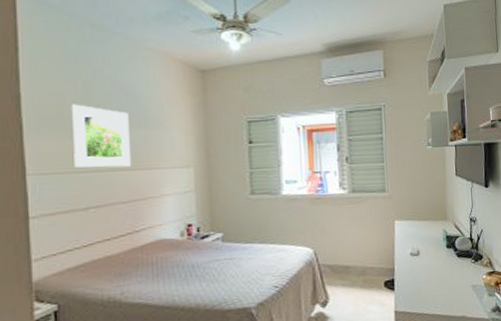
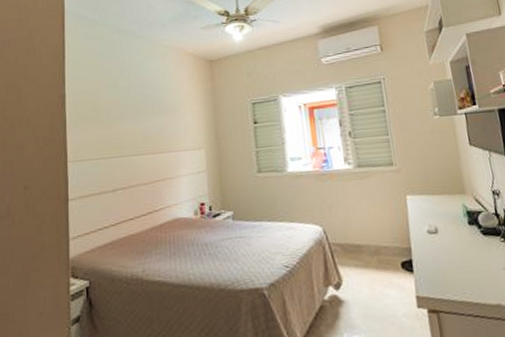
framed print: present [71,104,132,168] -> none [103,98,152,154]

